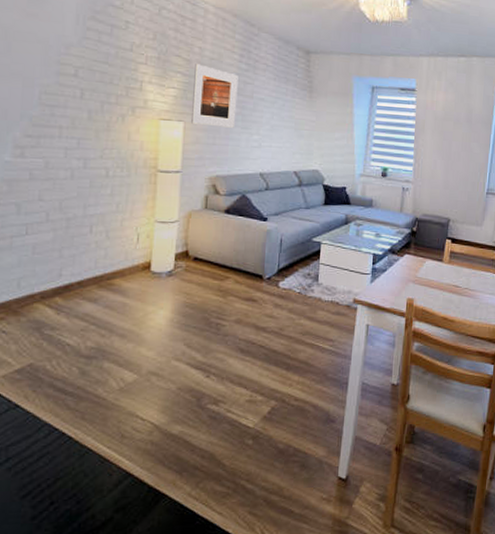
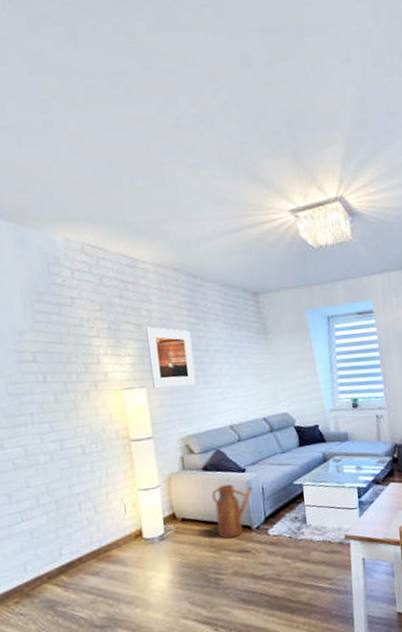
watering can: none [228,230,272,286] -> present [211,484,253,540]

